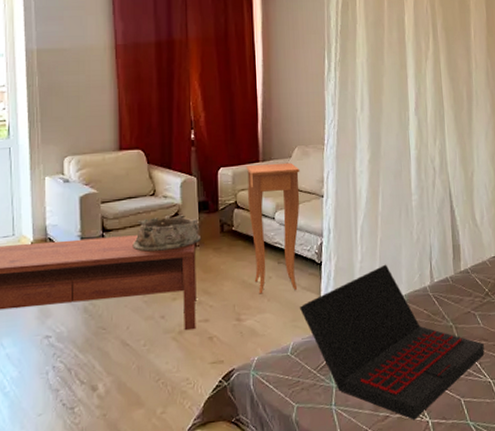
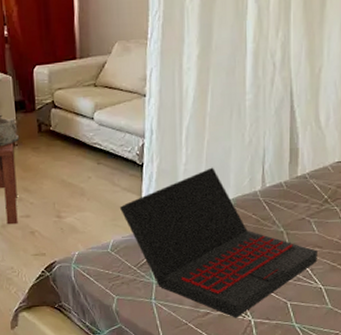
side table: present [246,162,300,294] -> none [62,59,120,194]

